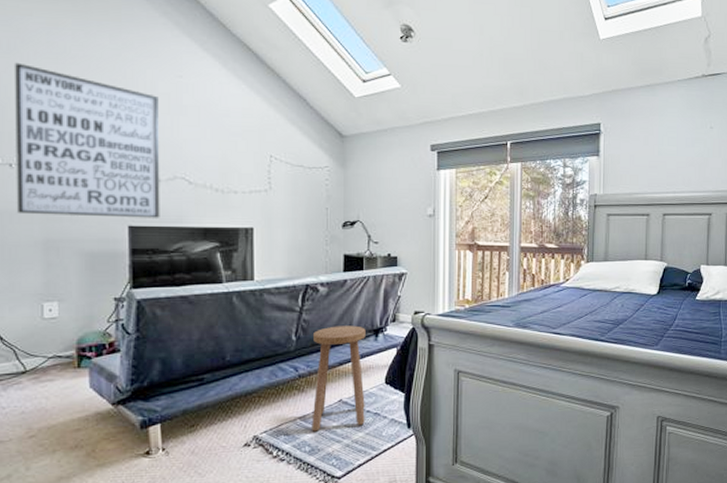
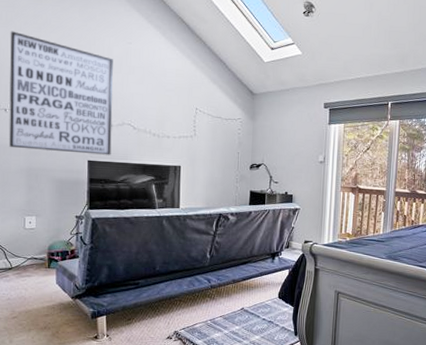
stool: present [312,326,366,432] -> none [219,248,265,332]

